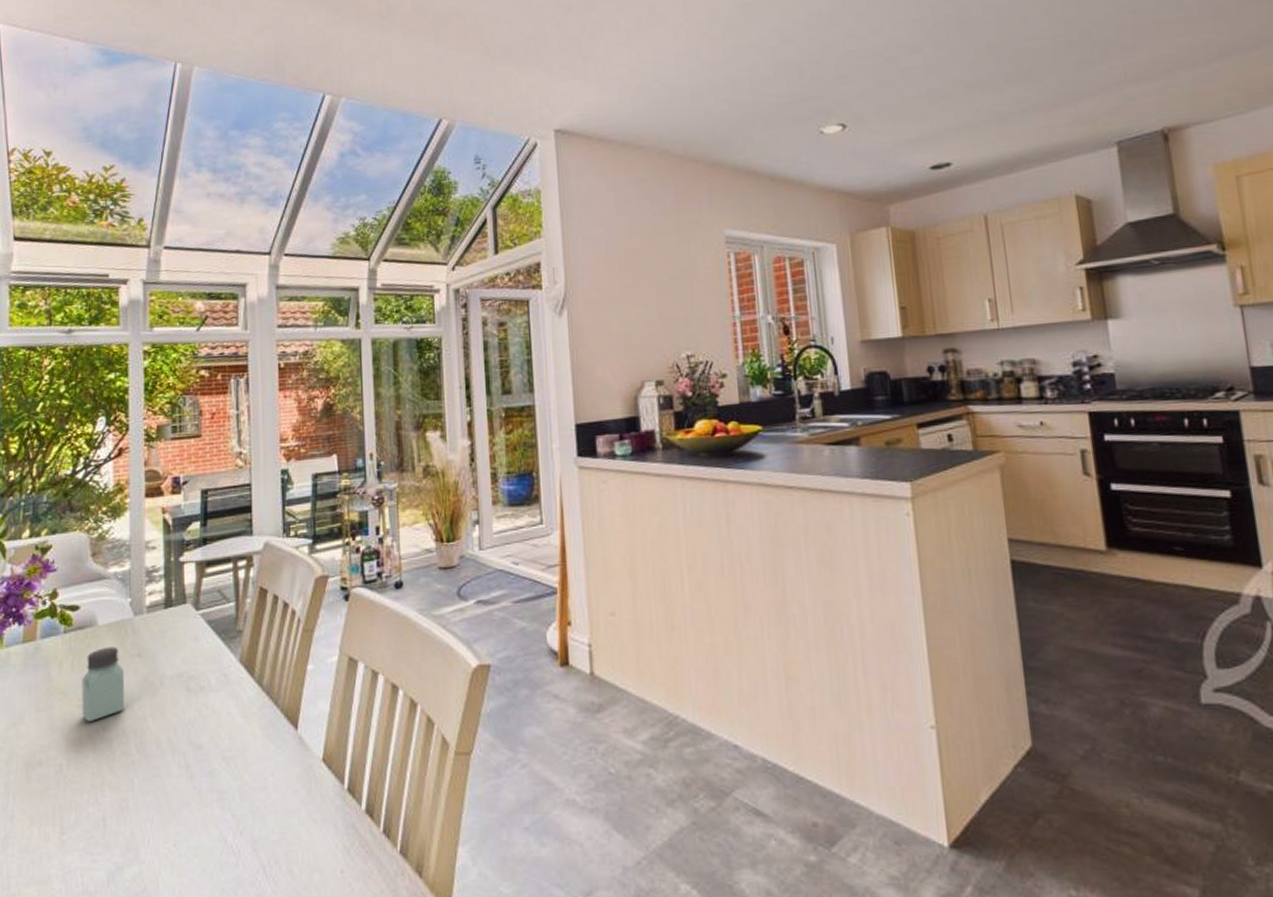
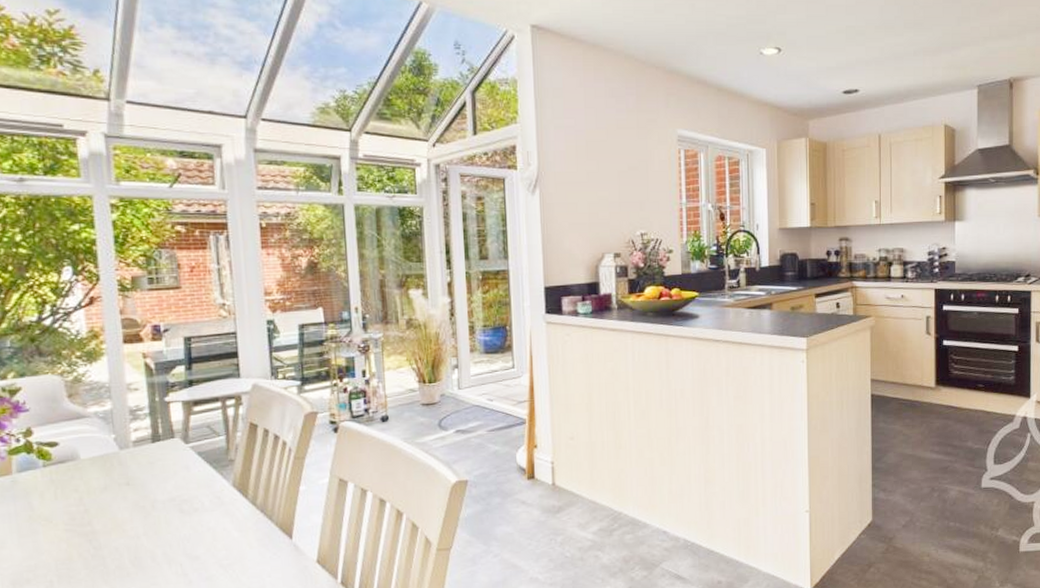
saltshaker: present [82,646,124,721] -> none [67,477,116,543]

